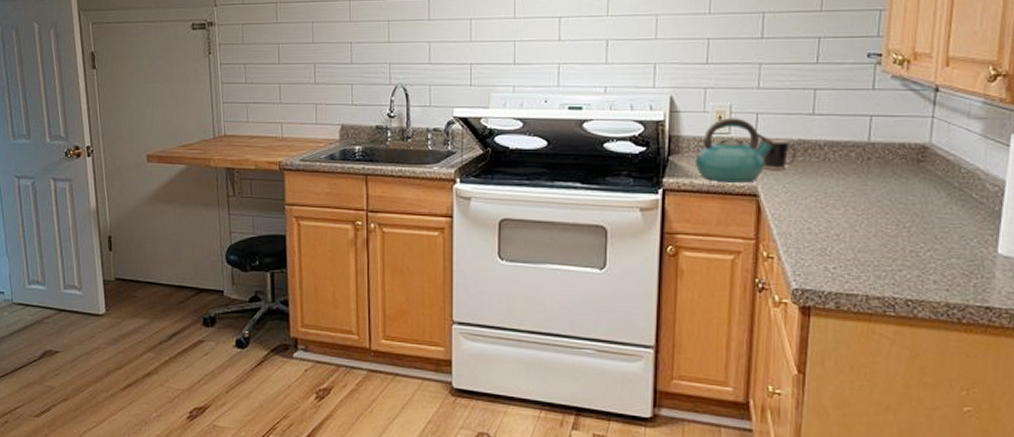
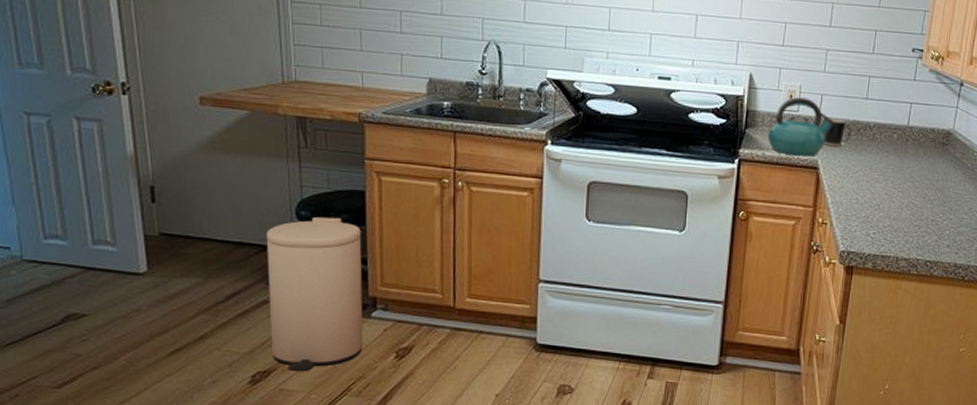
pedal bin: none [201,262,286,410] -> present [266,217,363,372]

